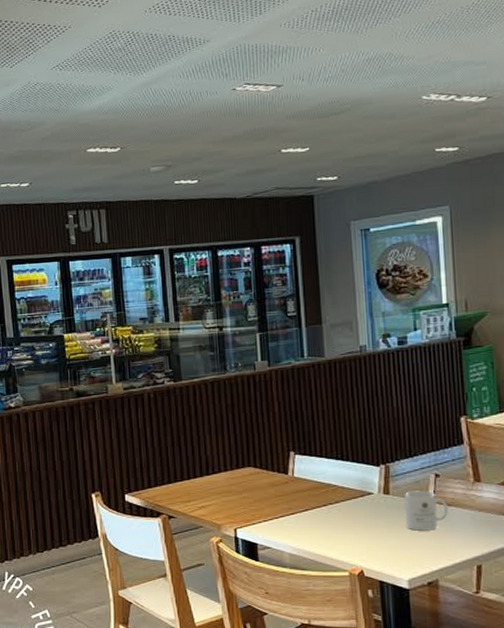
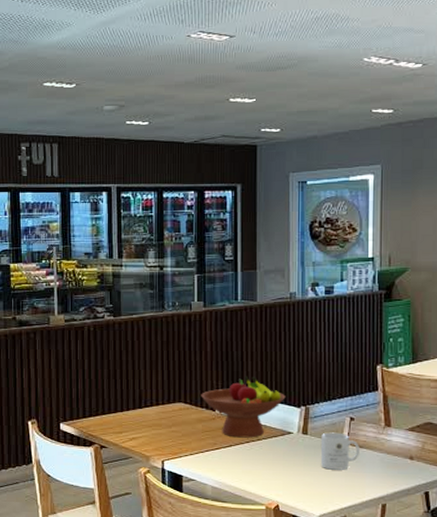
fruit bowl: none [271,435,363,501] -> present [201,376,286,438]

